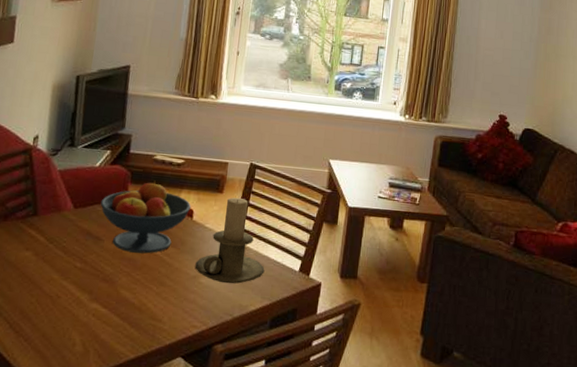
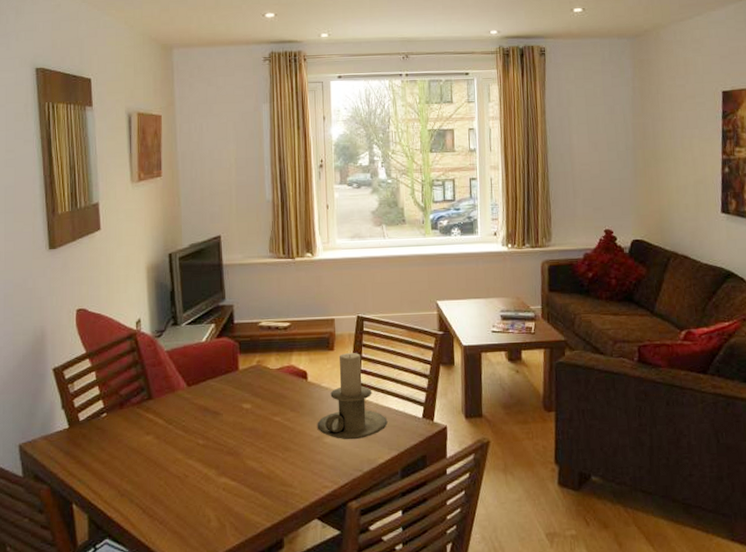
fruit bowl: present [100,180,191,254] -> none [213,347,304,422]

